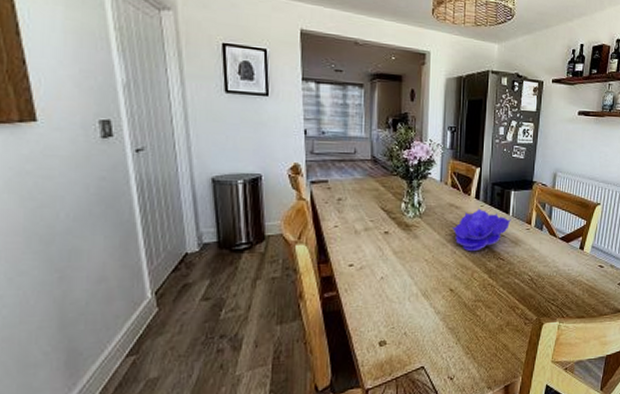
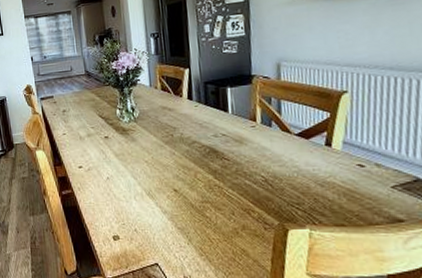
decorative bowl: present [451,208,511,252] -> none [167,108,232,153]

